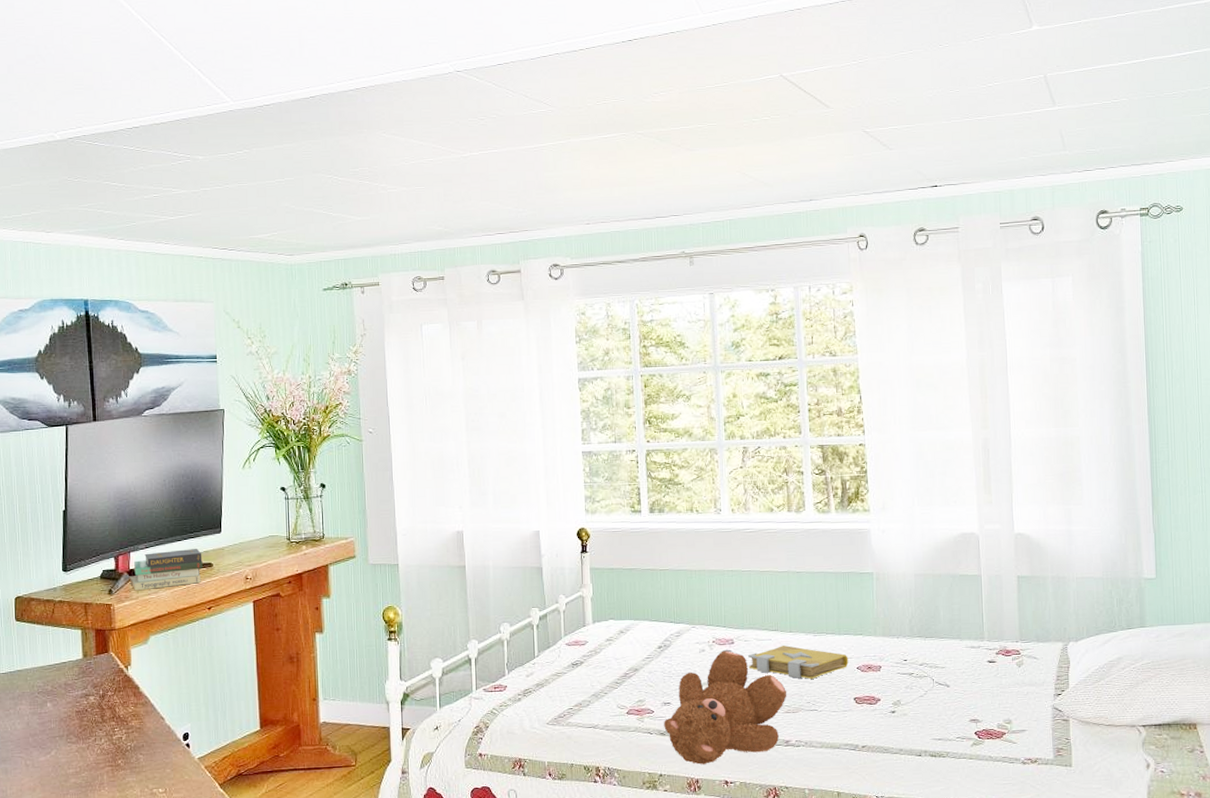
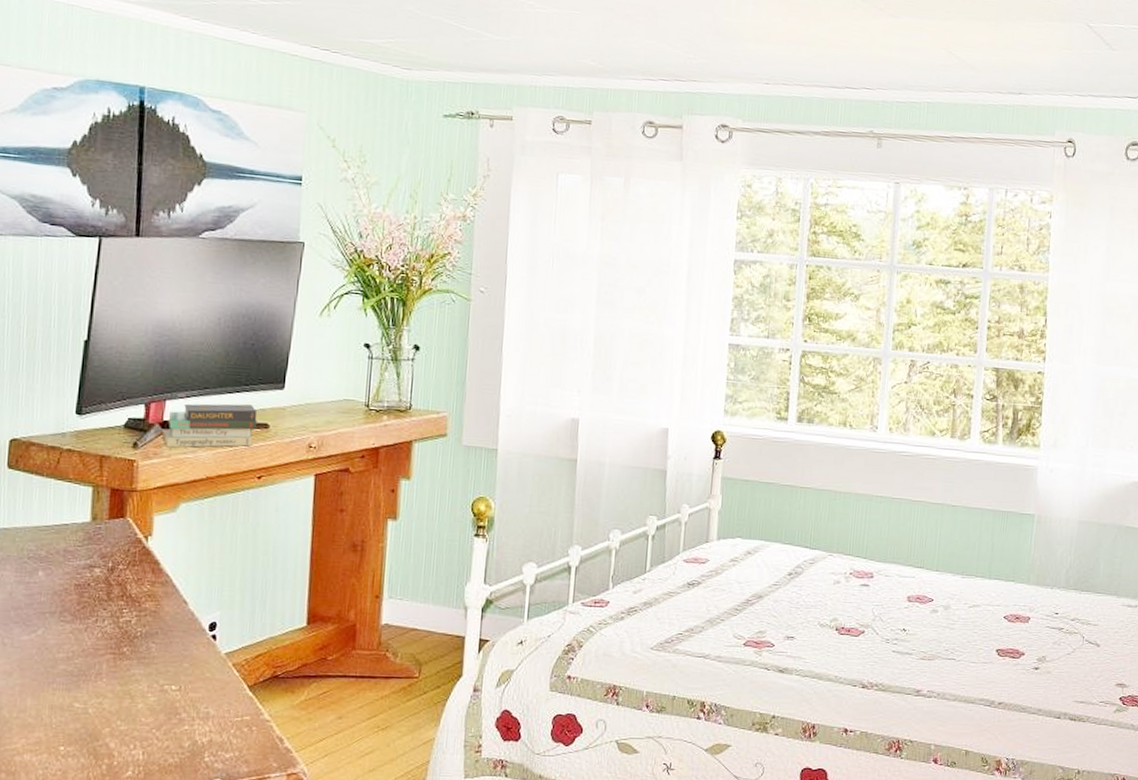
teddy bear: present [664,650,787,765] -> none [784,584,925,709]
spell book: present [748,645,849,679] -> none [886,585,996,625]

